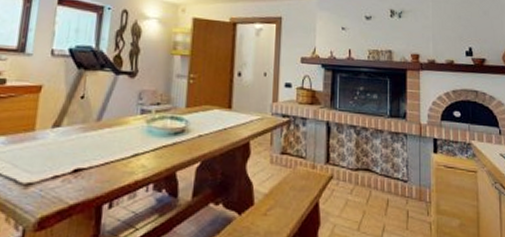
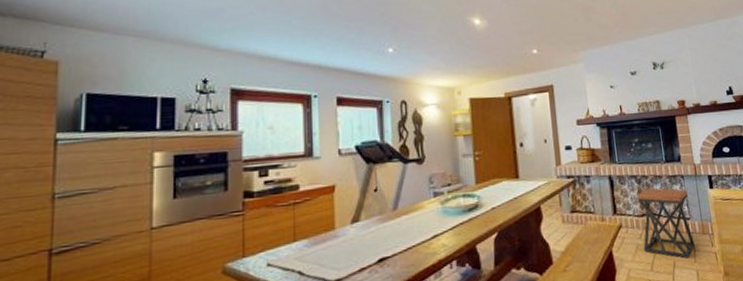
stool: none [353,142,409,224] -> present [637,188,695,259]

